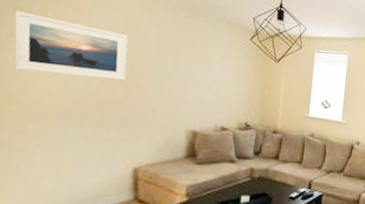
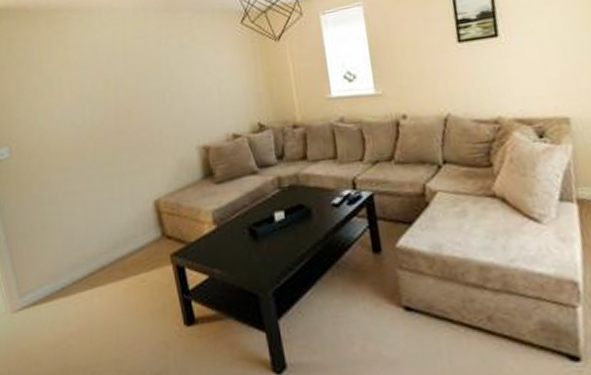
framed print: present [13,10,128,80] -> none [16,56,126,121]

